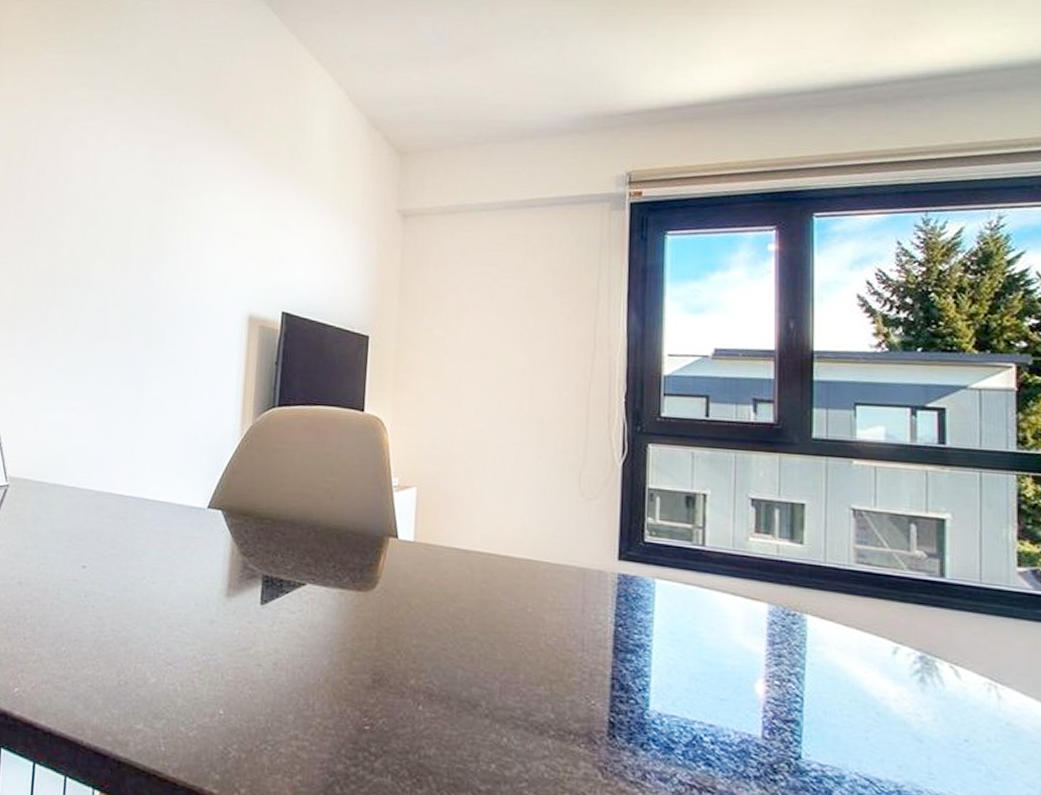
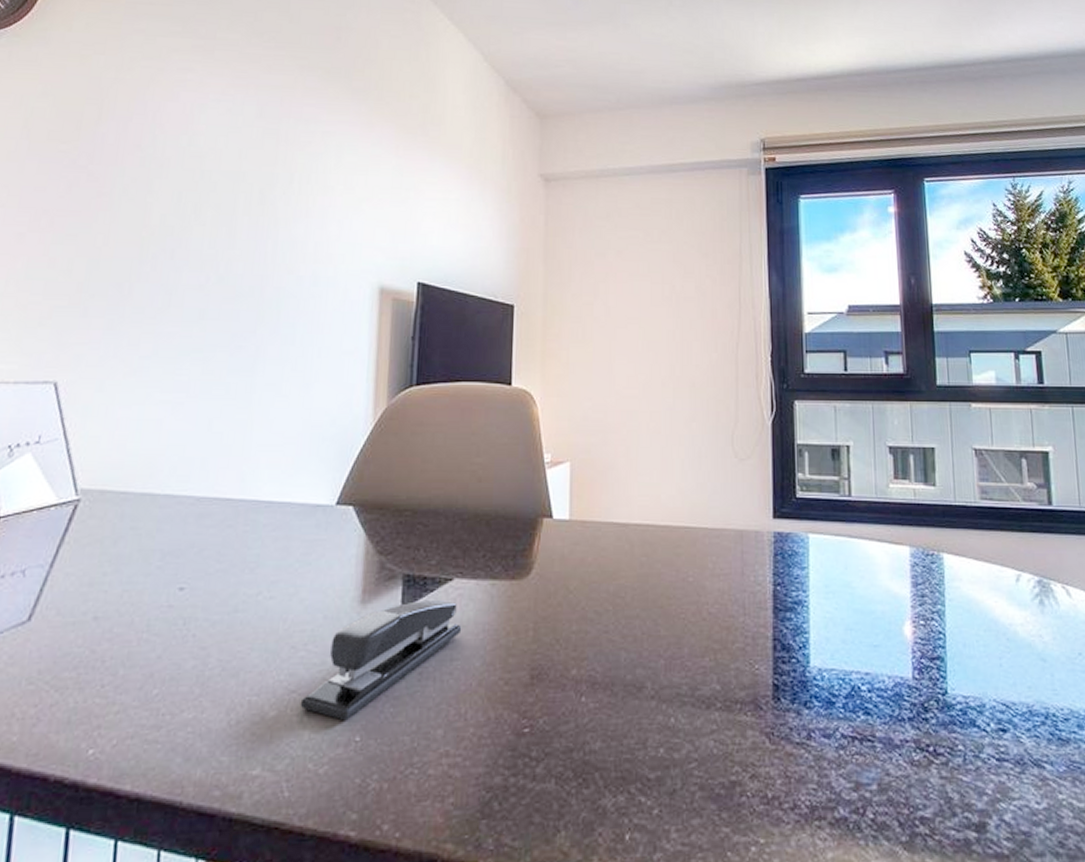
stapler: none [175,599,313,696] -> present [300,599,462,721]

